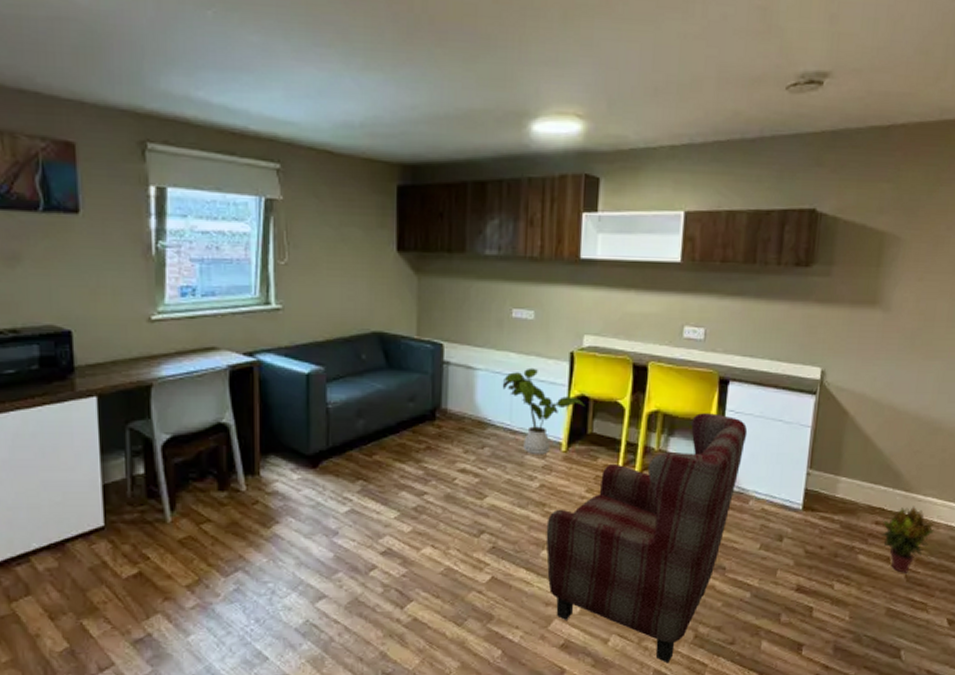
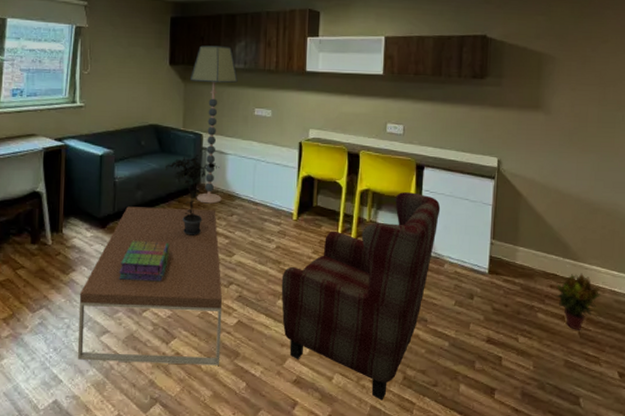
coffee table: none [286,439,472,633] -> present [77,206,222,365]
stack of books: none [337,482,403,533] -> present [119,240,170,282]
potted plant: none [395,369,466,474] -> present [166,154,219,236]
floor lamp: none [426,224,490,434] -> present [190,45,238,204]
house plant: present [502,368,585,456] -> none [247,153,311,223]

